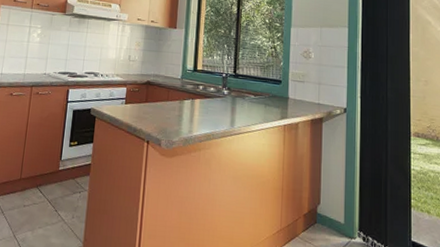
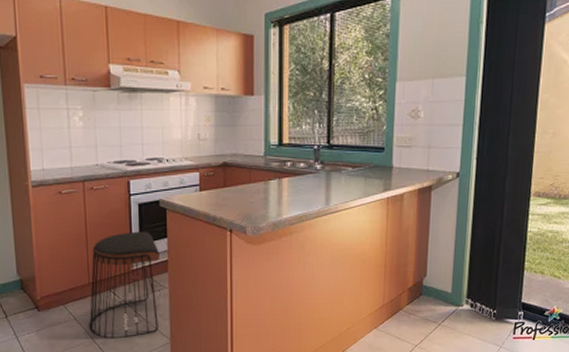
stool: none [13,134,86,237] -> present [89,231,161,339]

